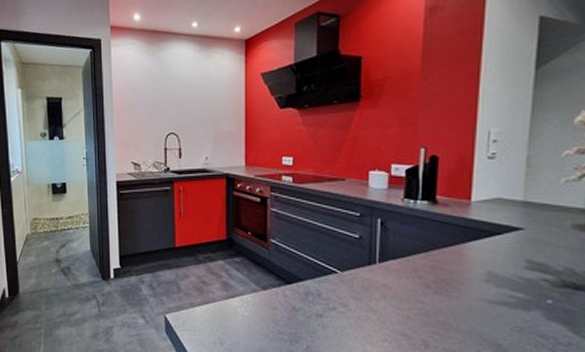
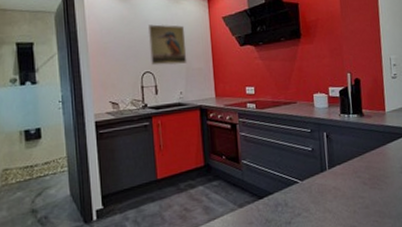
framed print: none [175,80,216,127] -> present [147,24,188,66]

